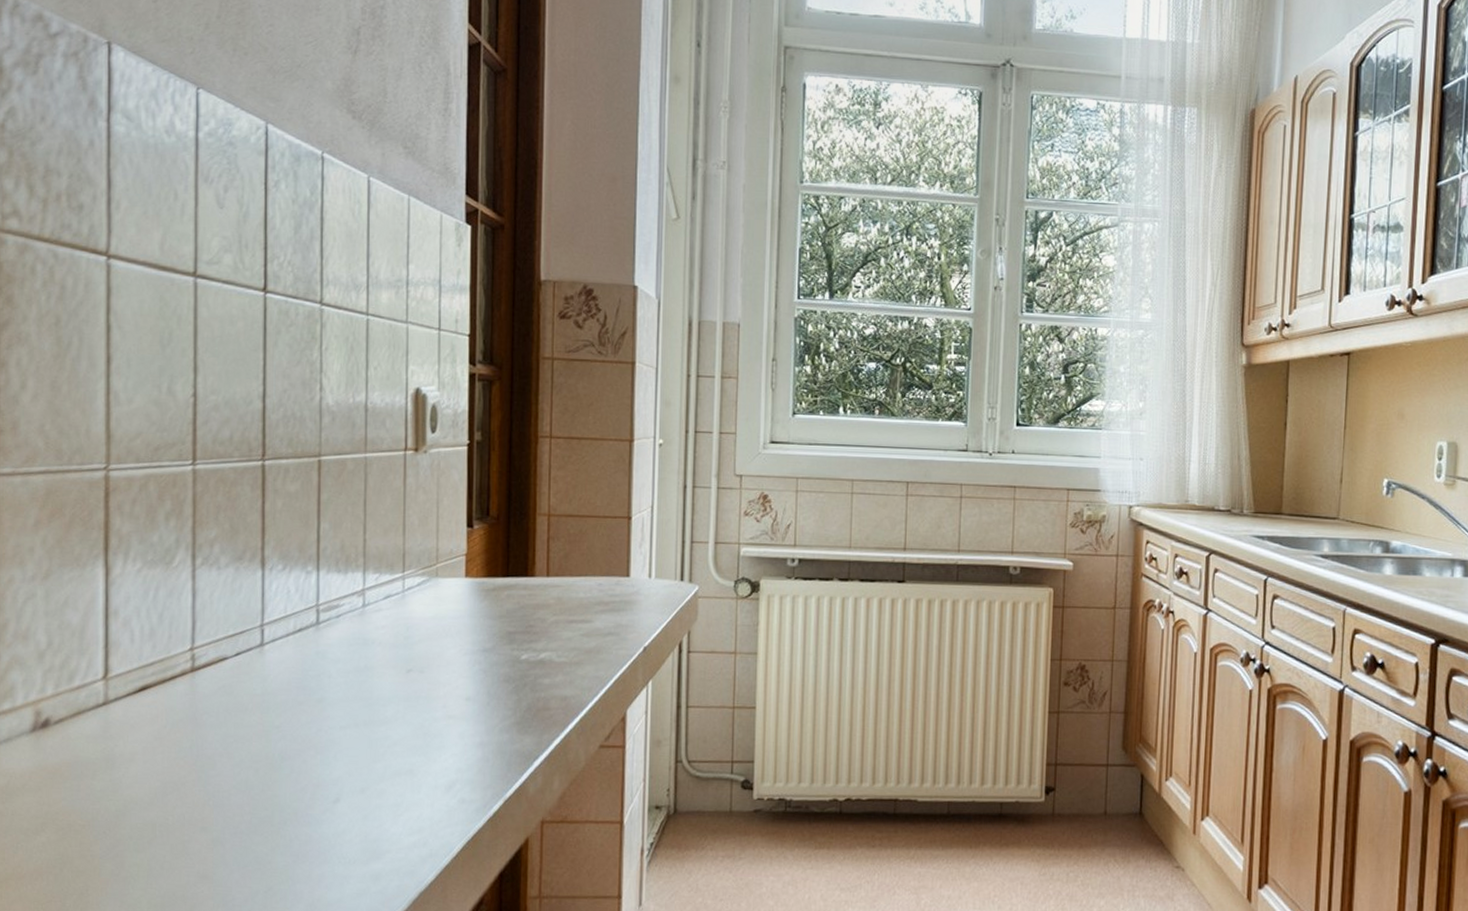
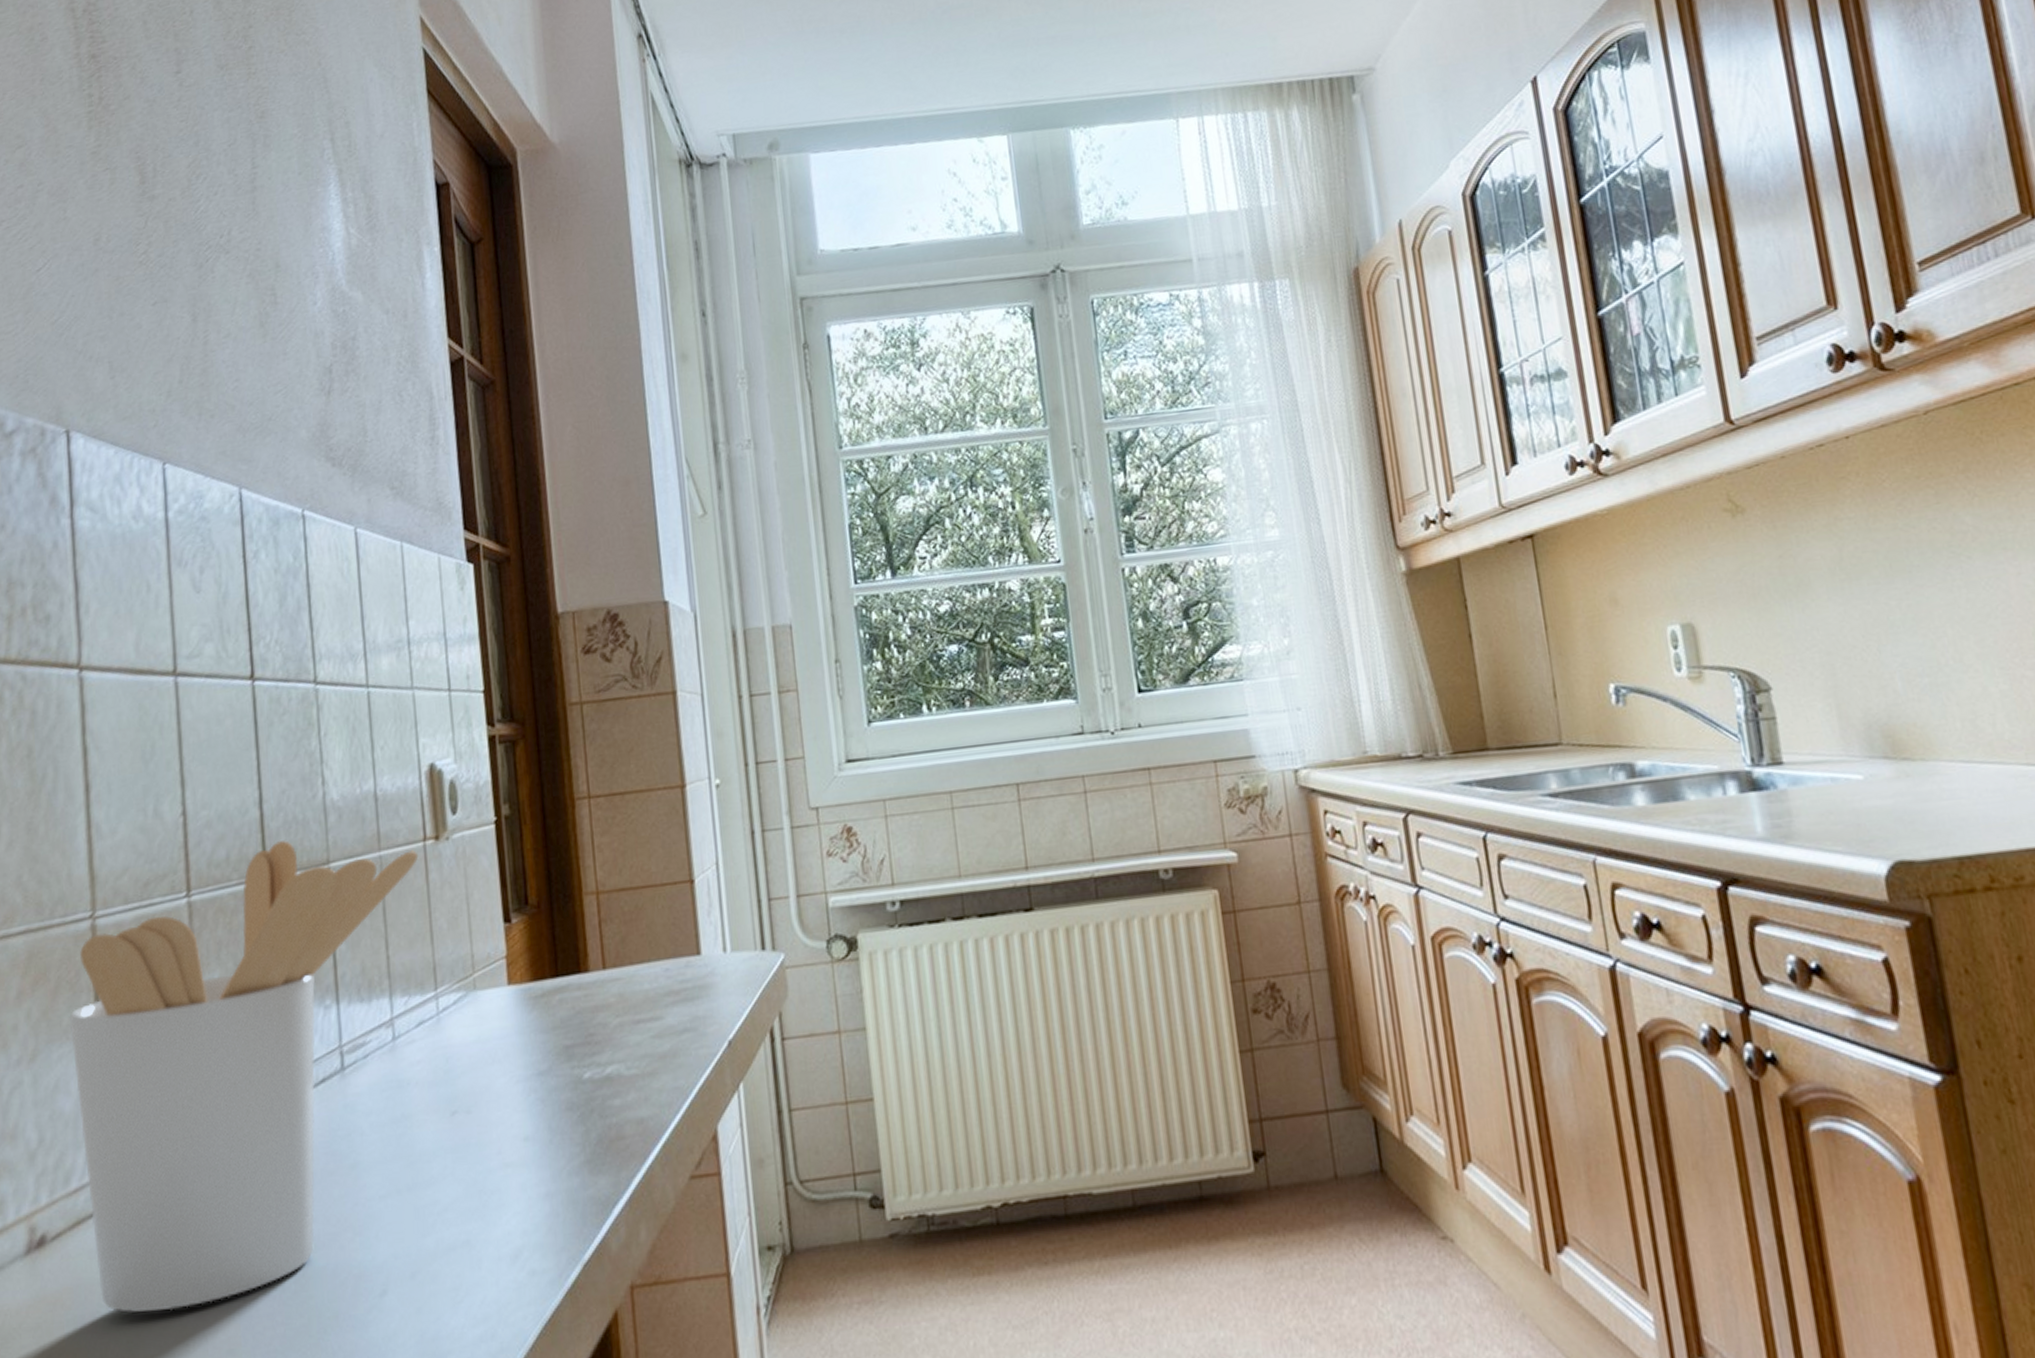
utensil holder: none [80,430,399,791] -> present [69,840,419,1313]

